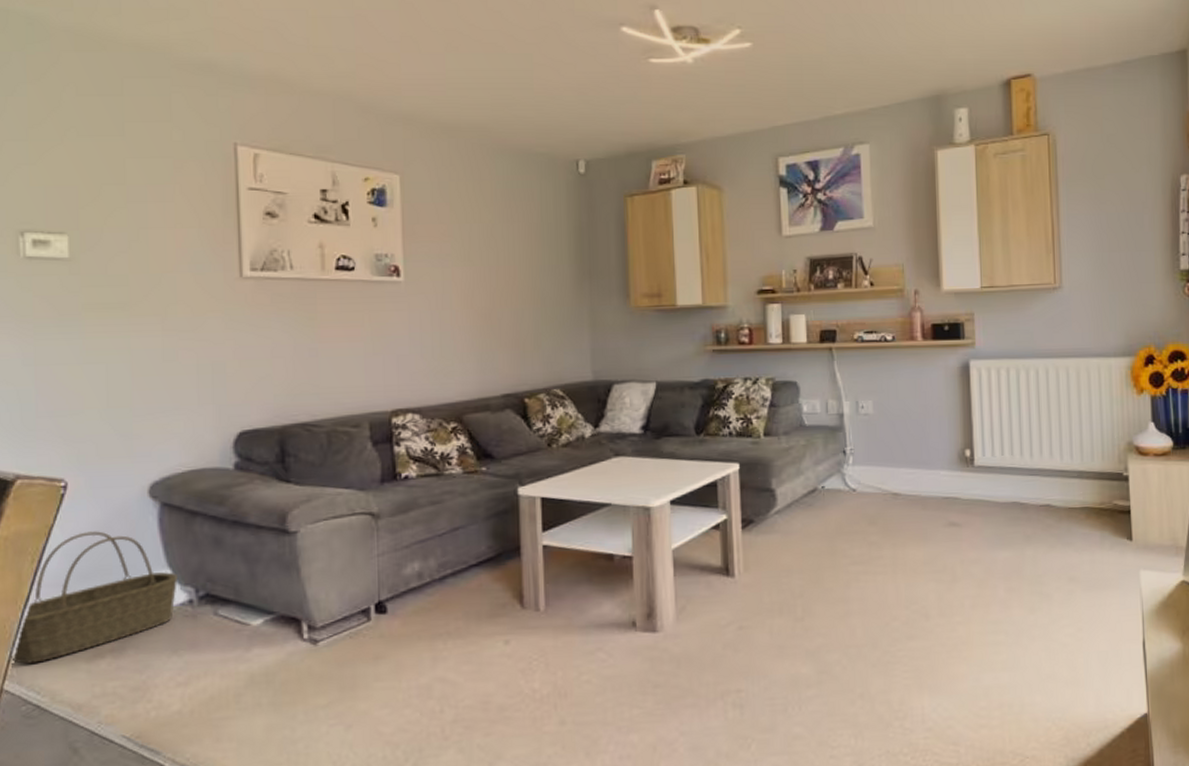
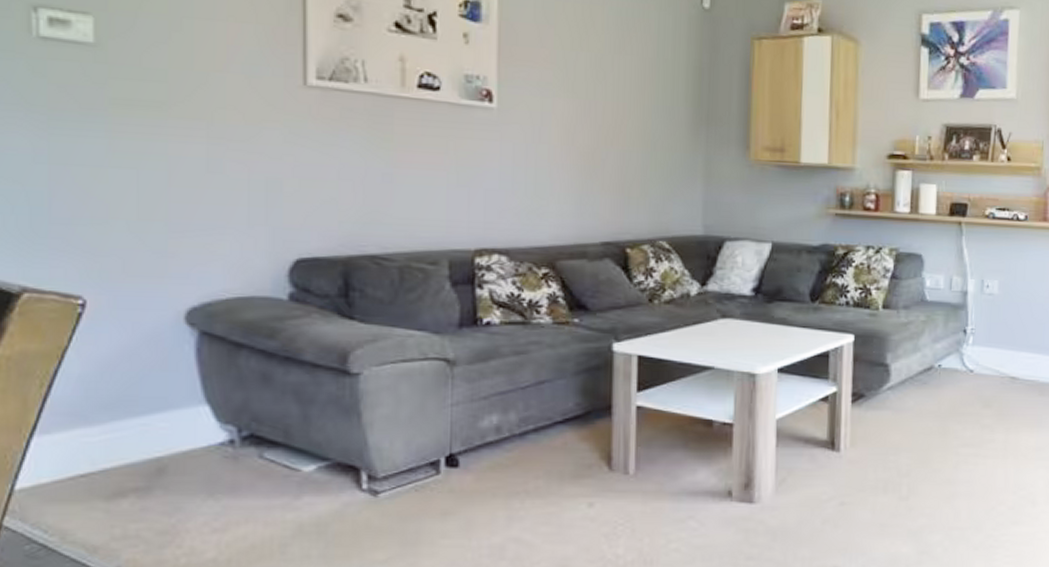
basket: present [11,531,177,664] -> none [13,357,216,499]

